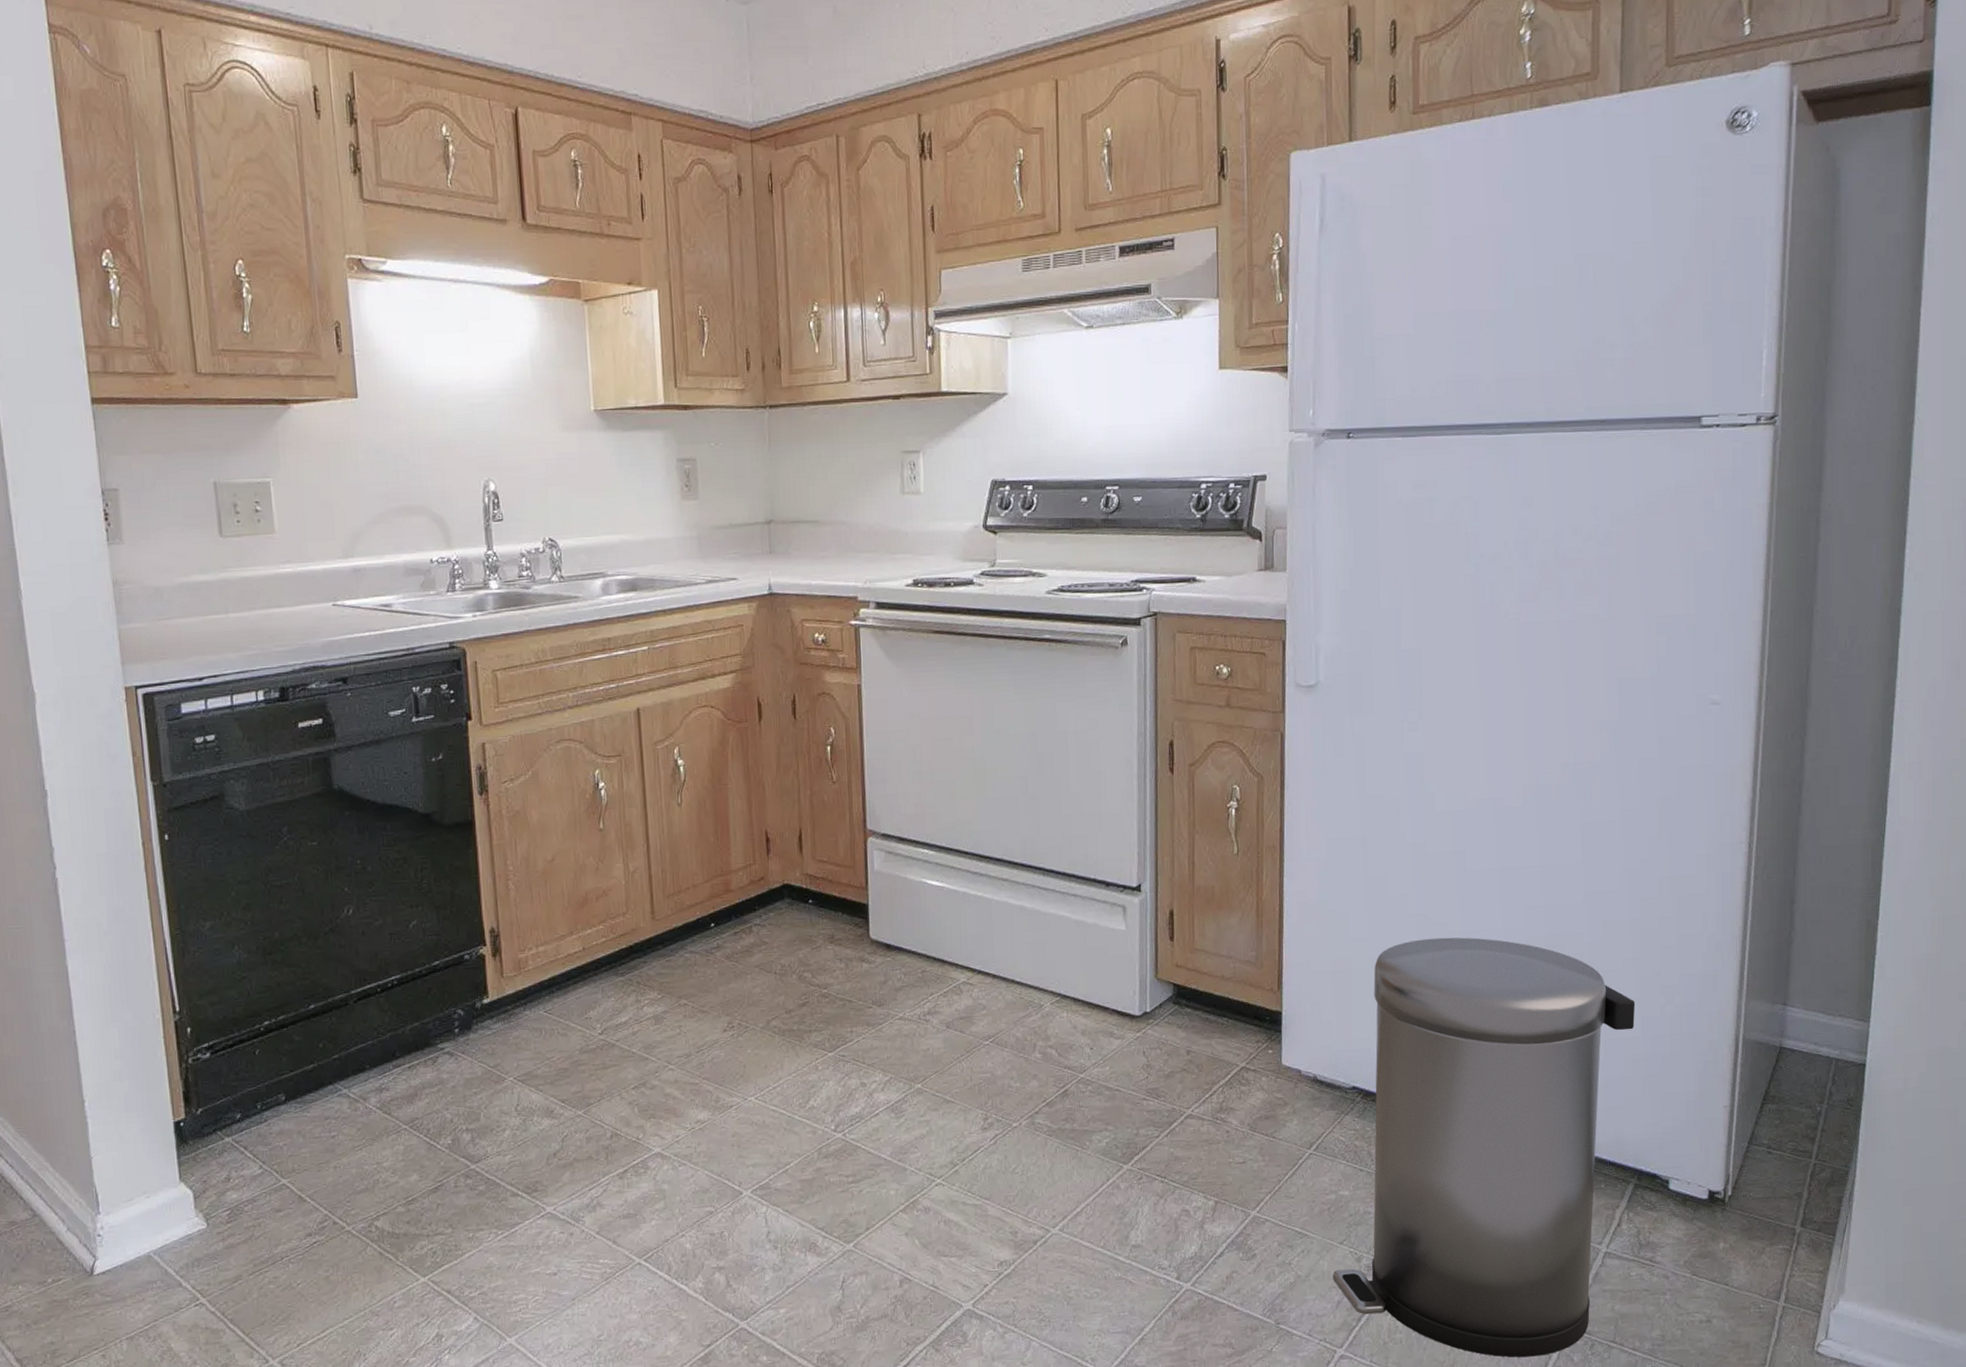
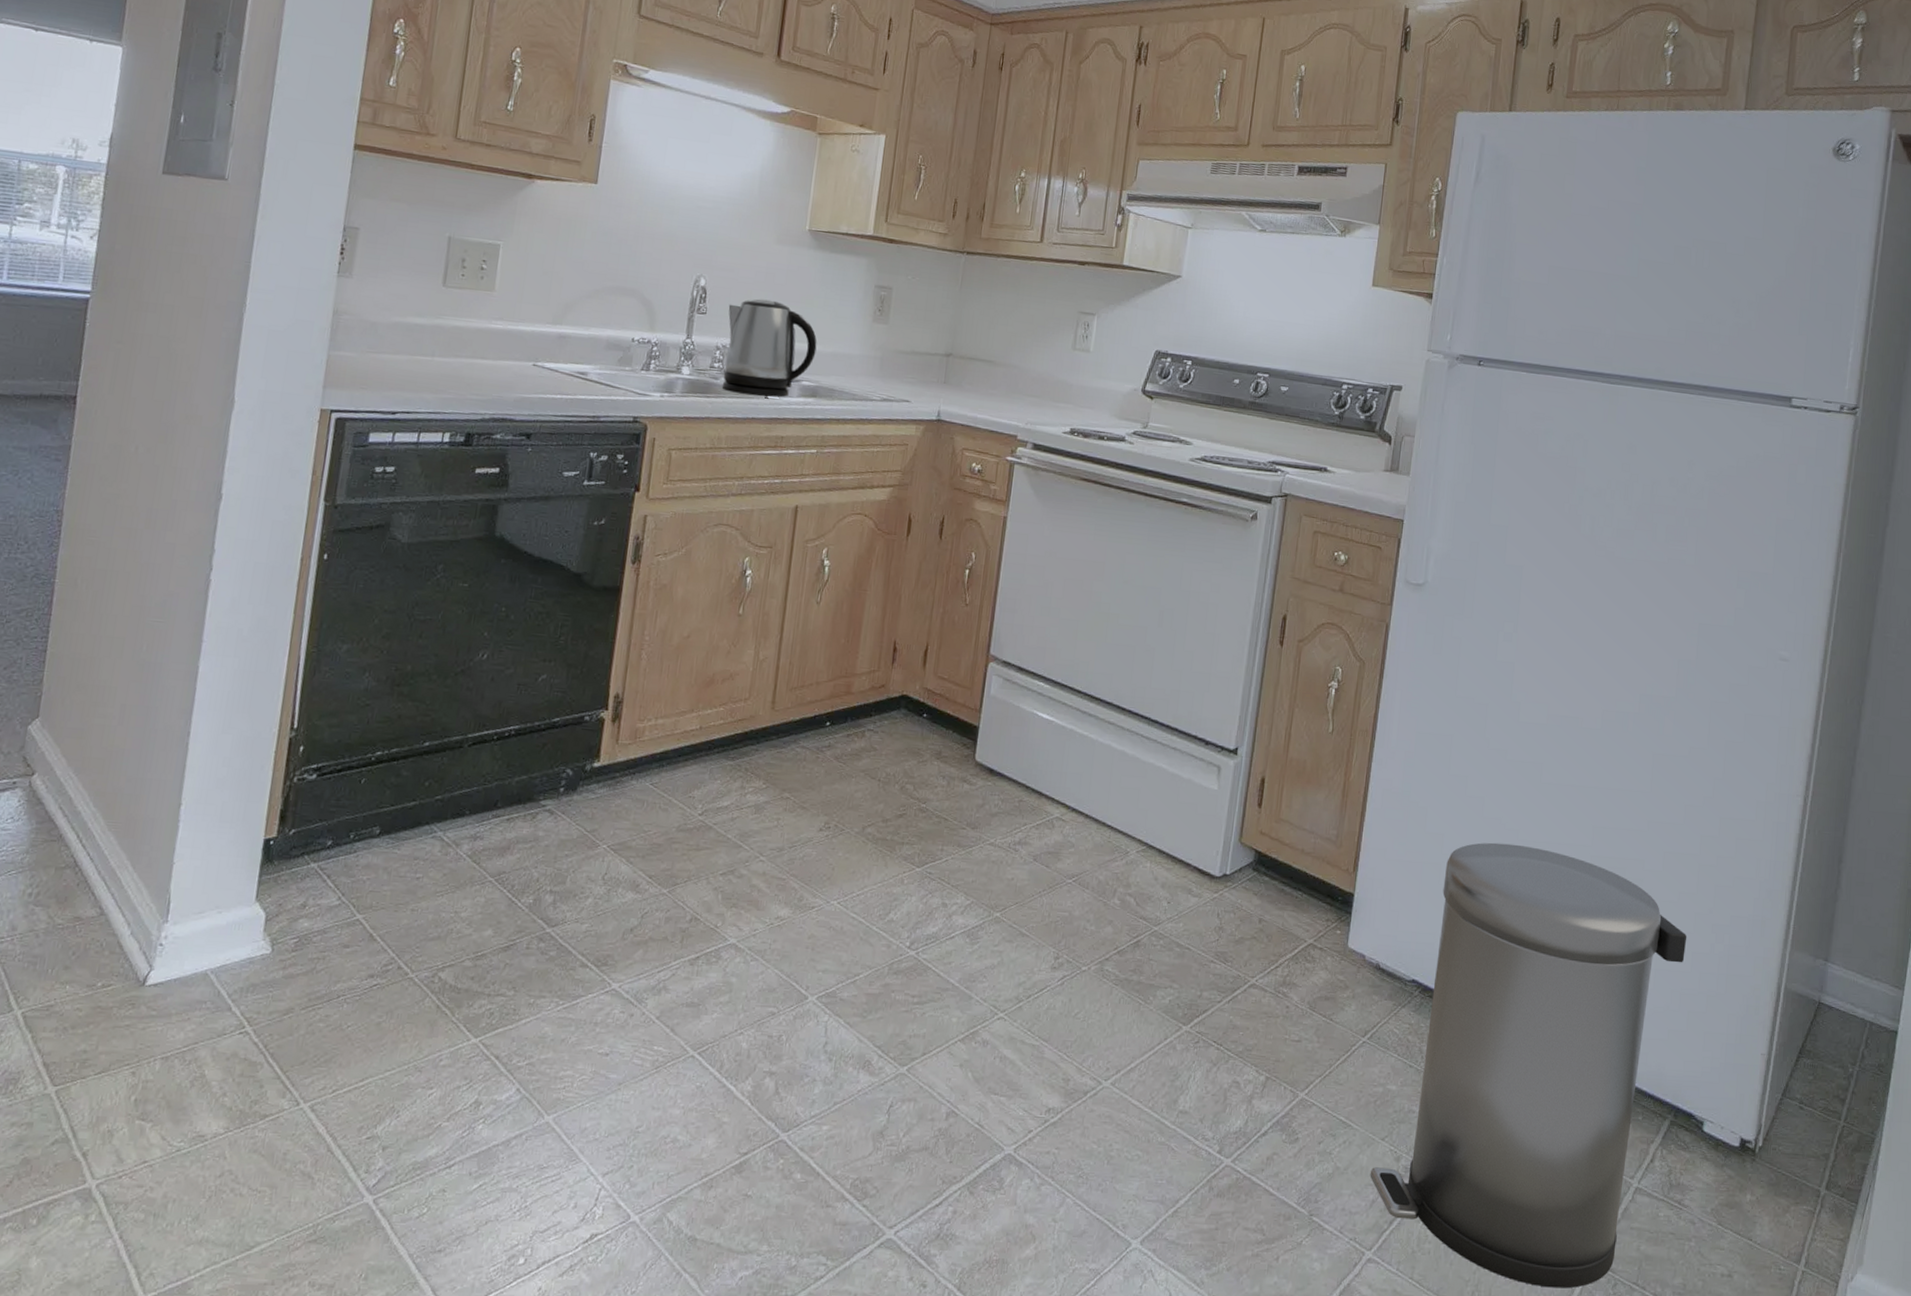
kettle: none [525,494,628,601] -> present [721,298,817,398]

